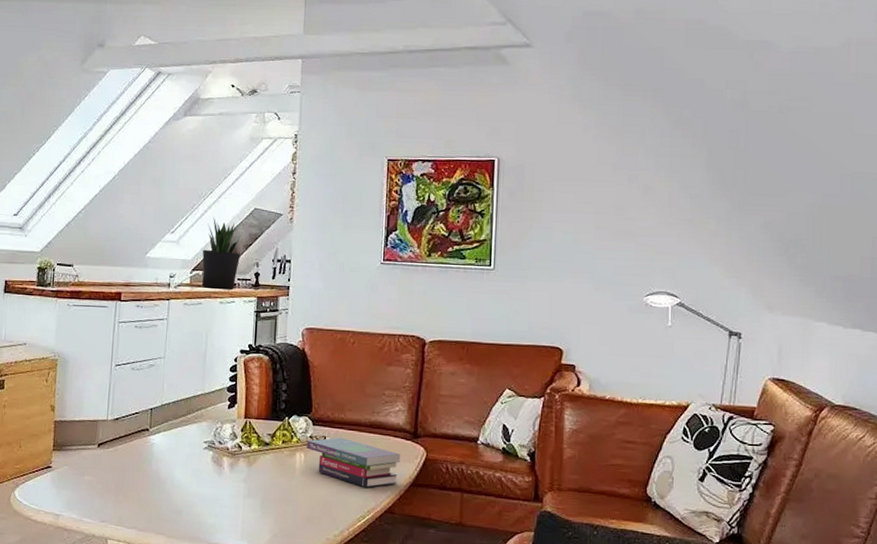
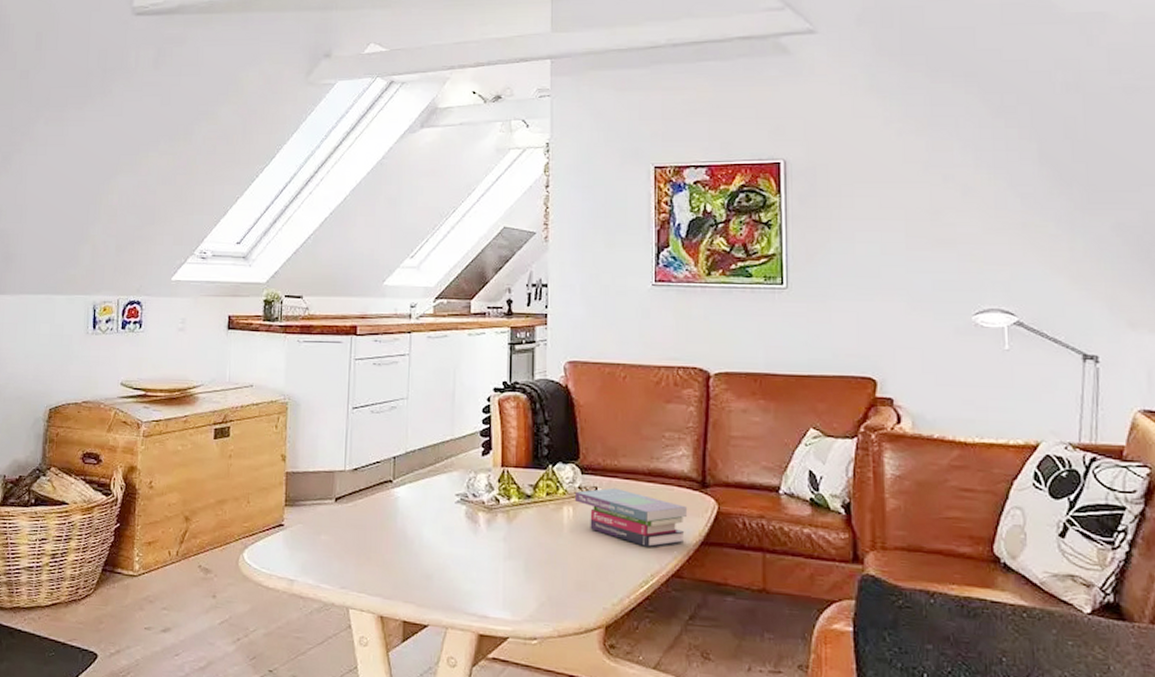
planter: present [202,216,242,290] -> none [447,237,491,320]

